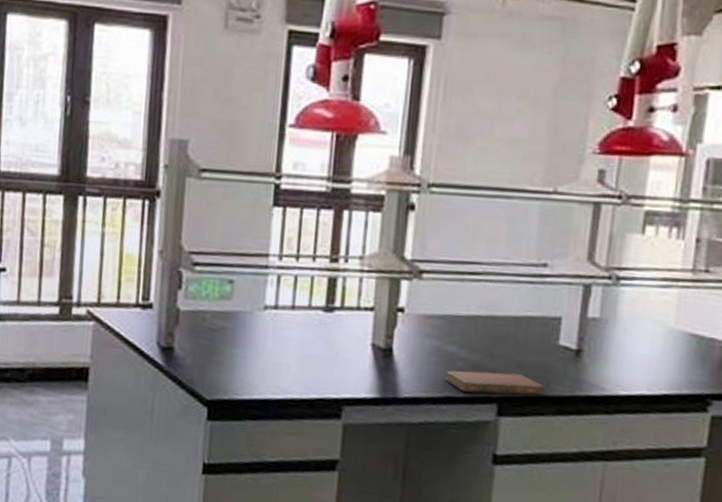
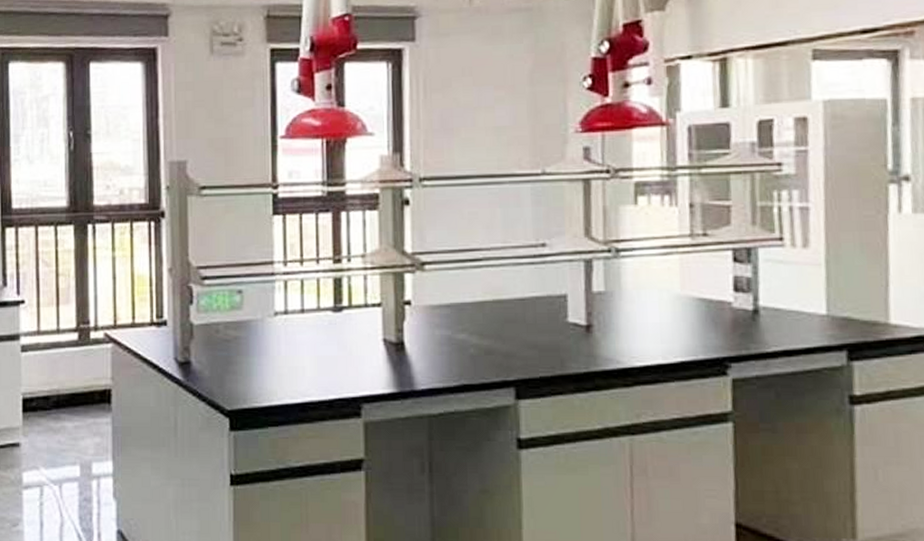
notebook: present [445,370,545,396] -> none [459,355,560,378]

